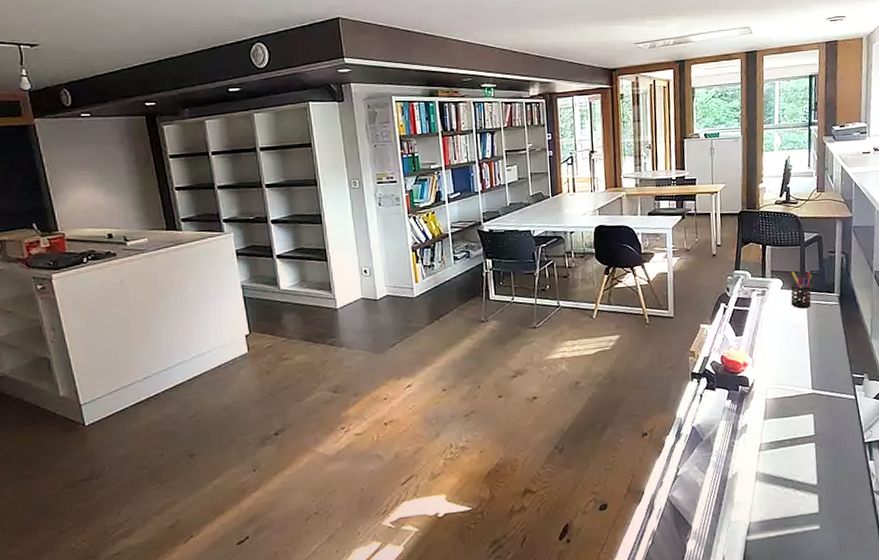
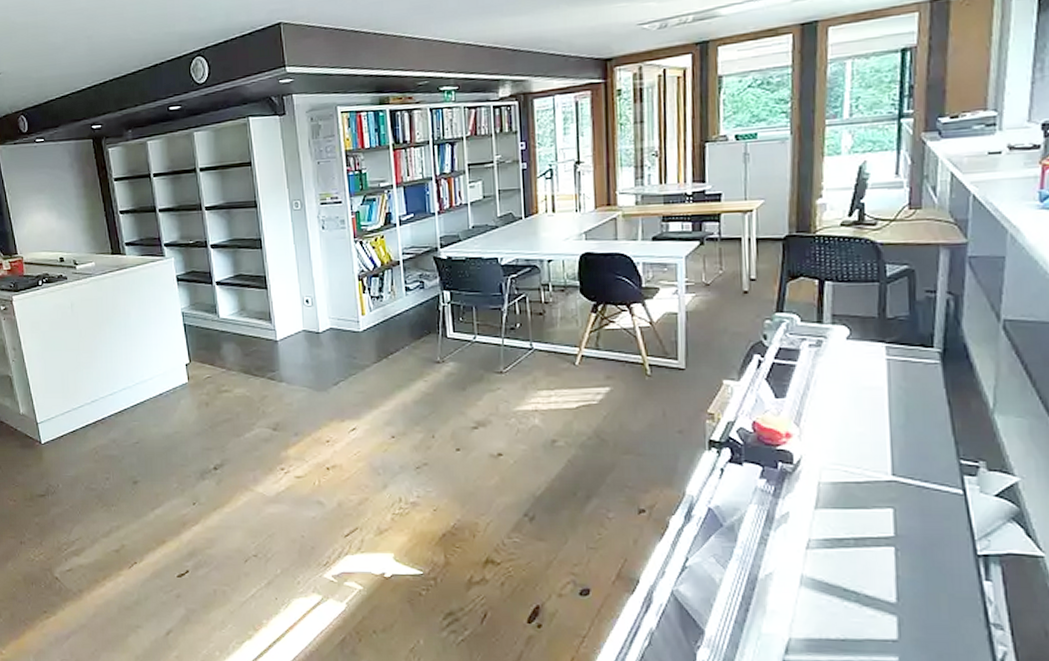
pen holder: present [790,272,813,309] -> none [861,317,899,367]

